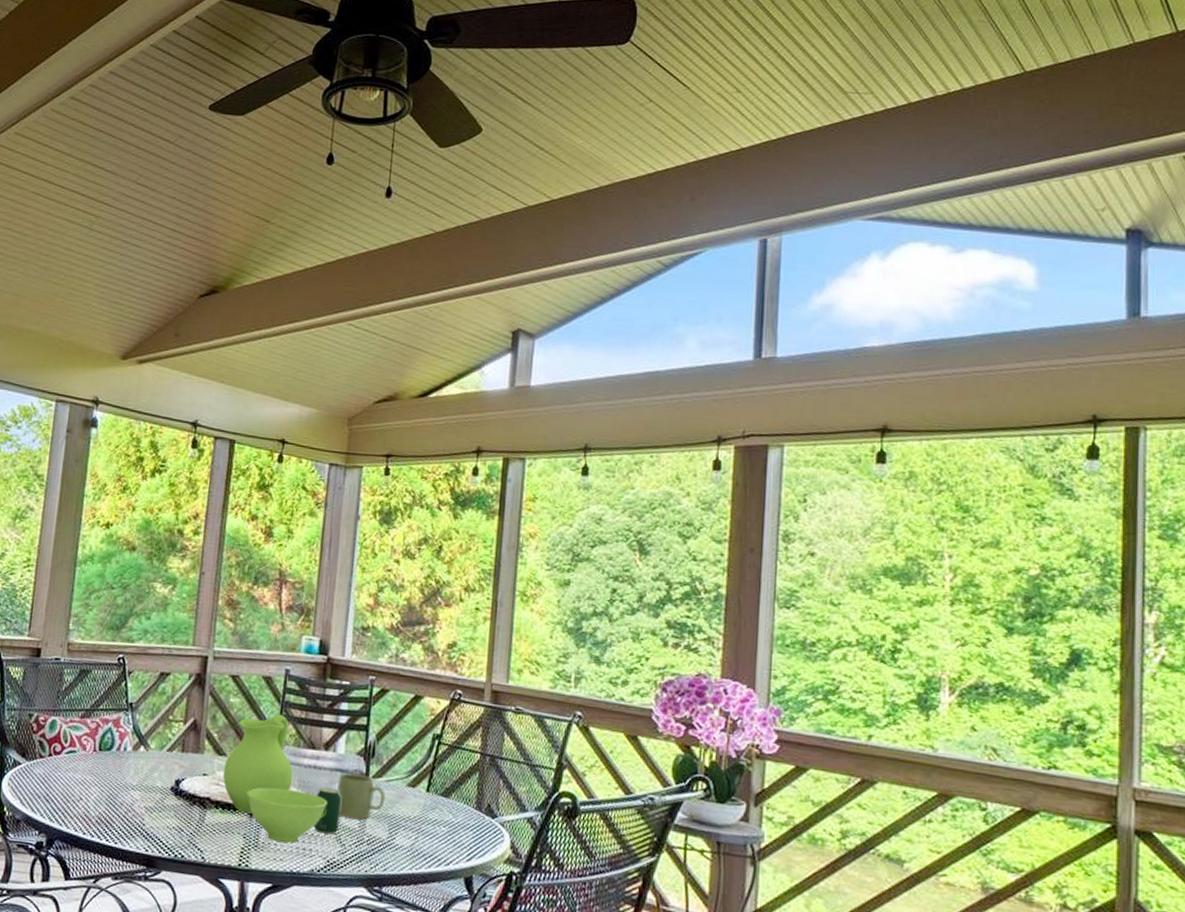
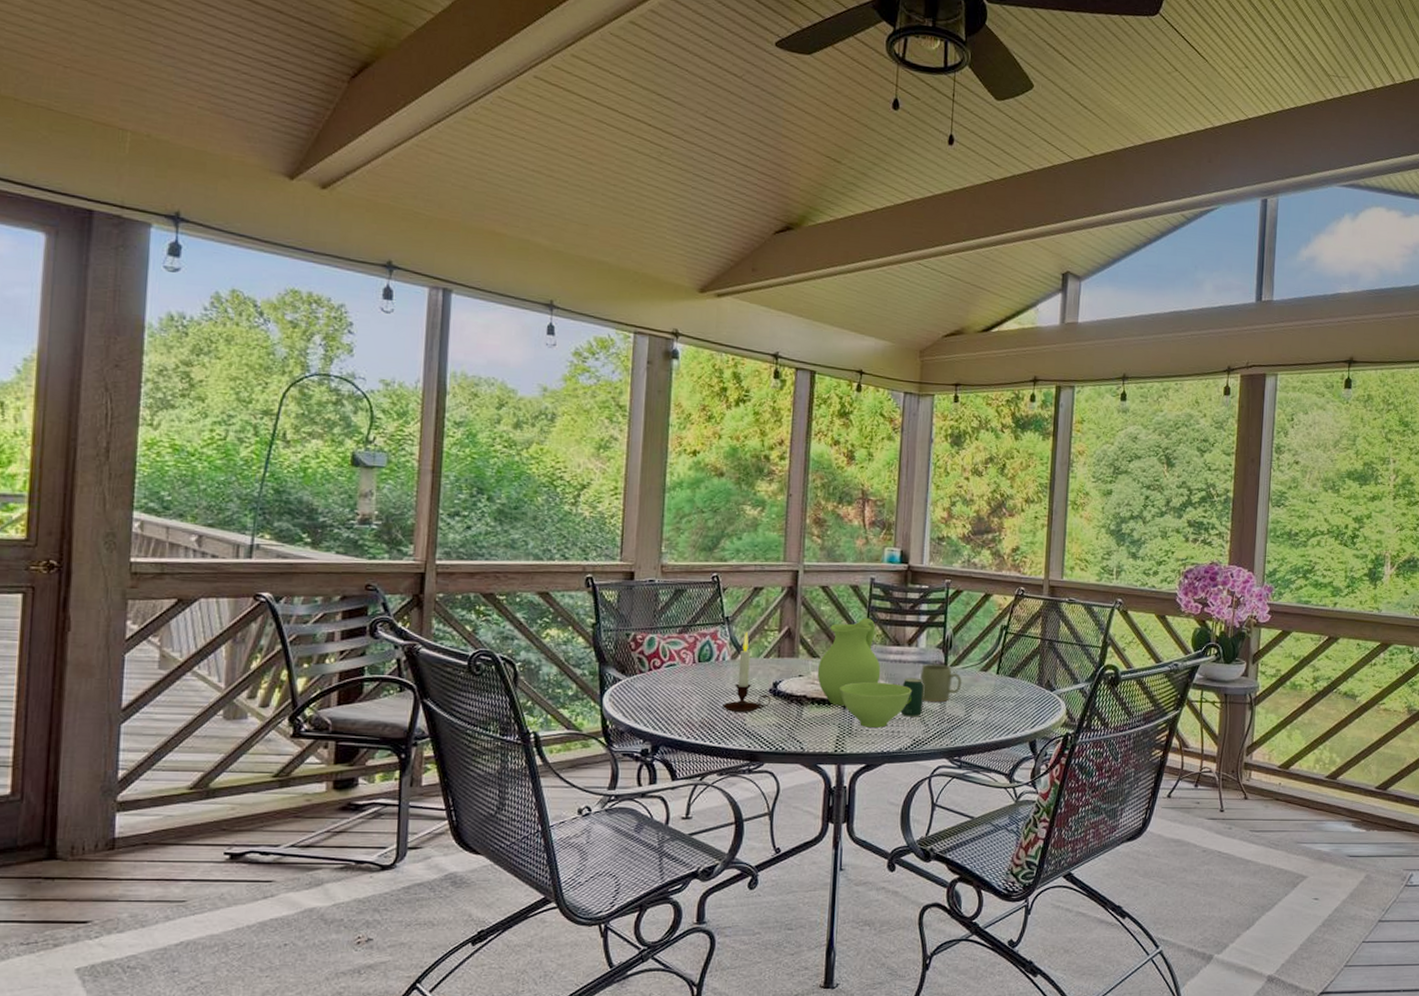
candle: none [121,721,173,811] -> present [723,631,772,712]

